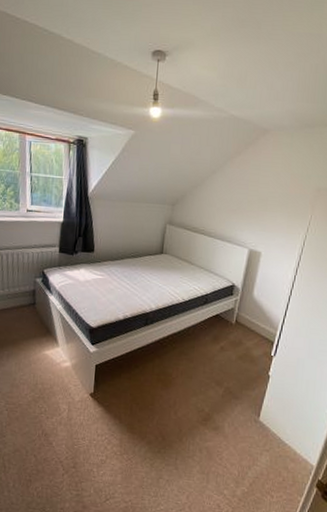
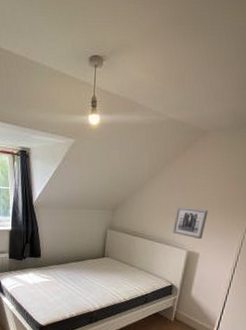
wall art: none [234,203,270,238] -> present [172,206,208,240]

